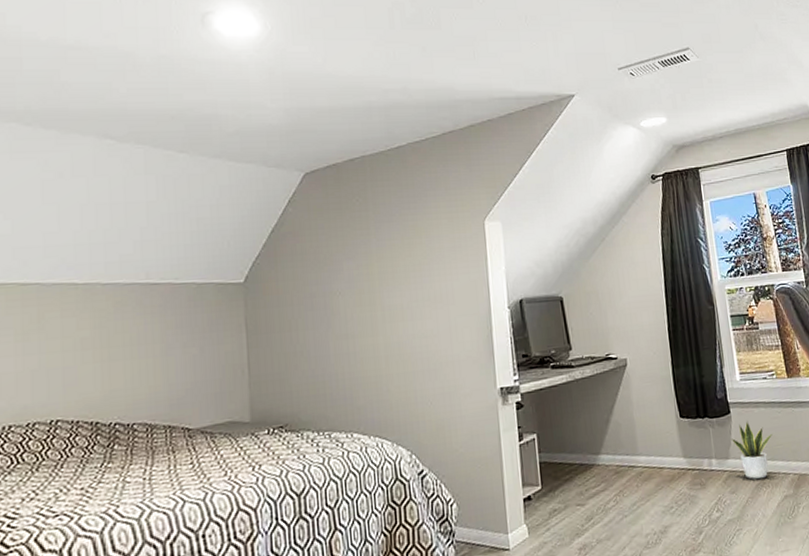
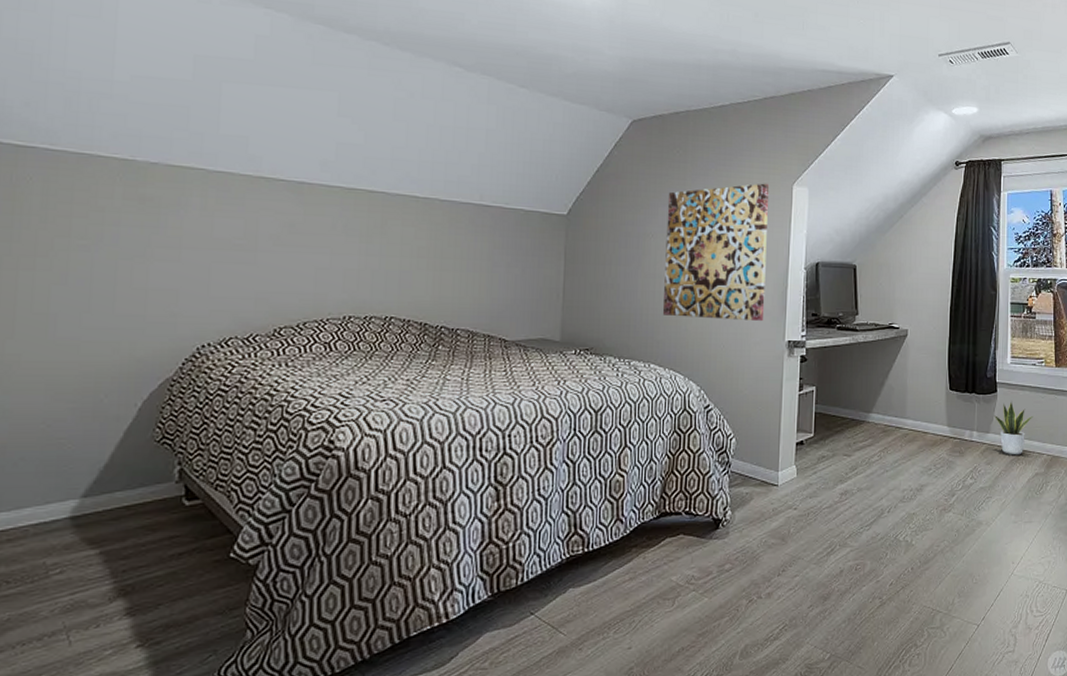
wall art: none [352,222,472,378] -> present [662,183,770,322]

